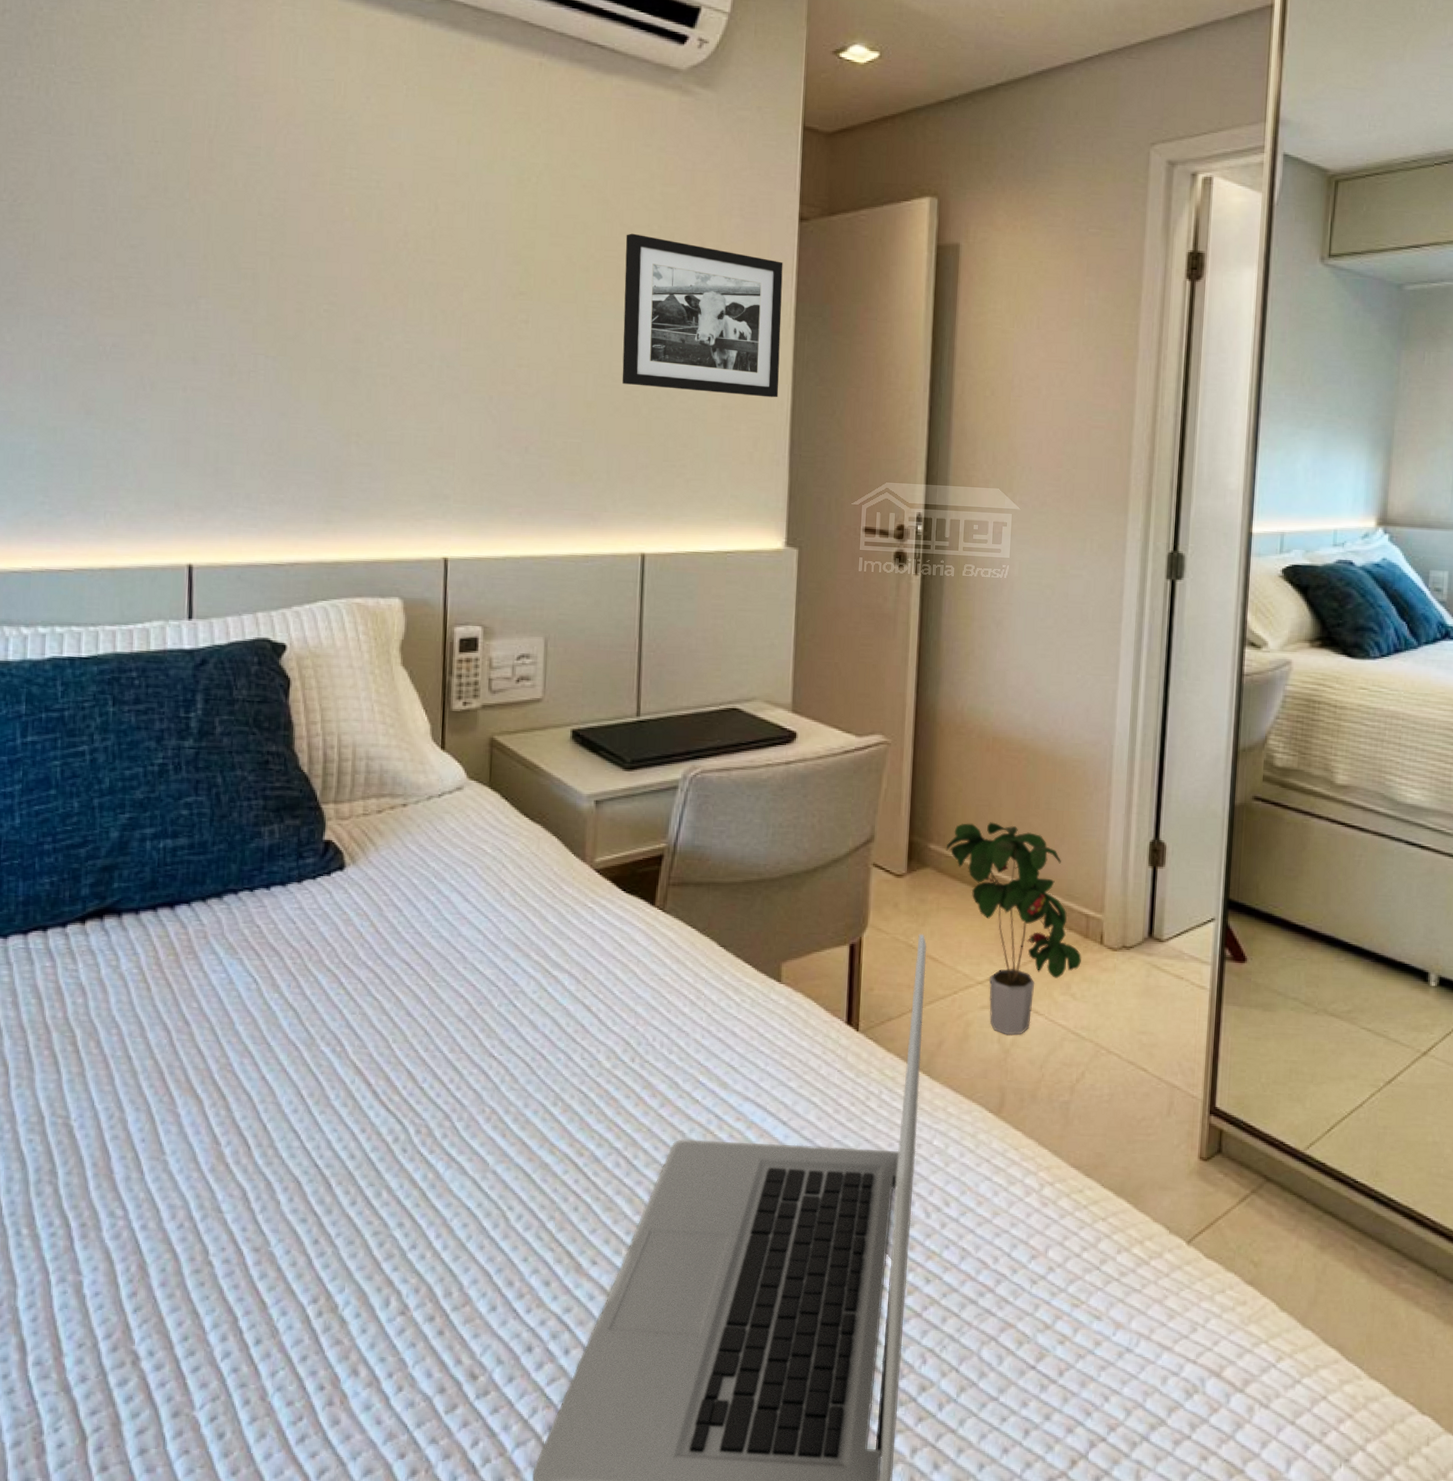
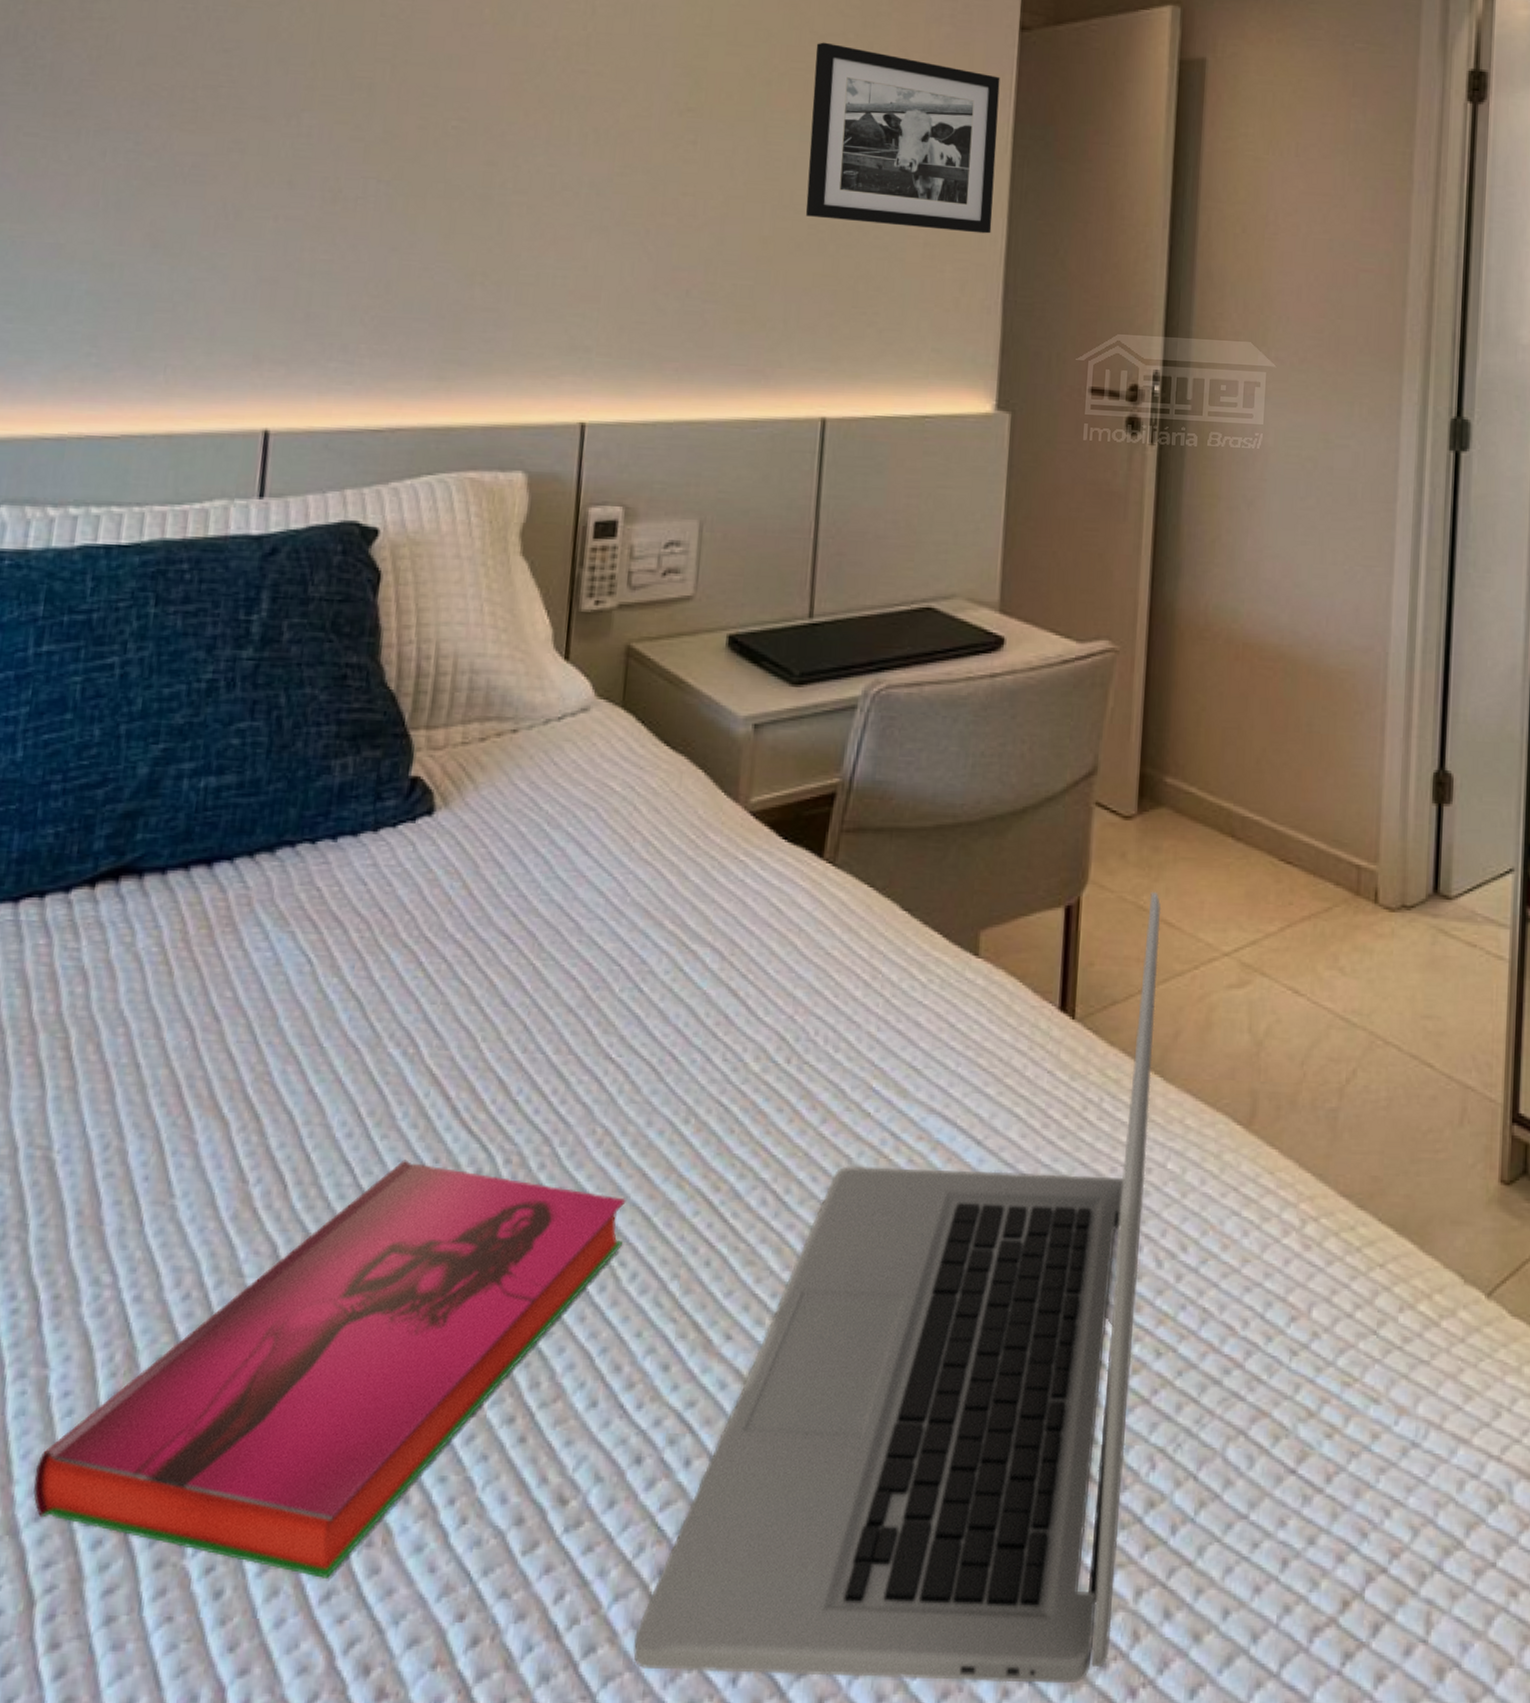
hardback book: none [78,1129,511,1427] -> present [33,1159,626,1578]
potted plant: present [945,822,1082,1036] -> none [1185,749,1352,1023]

